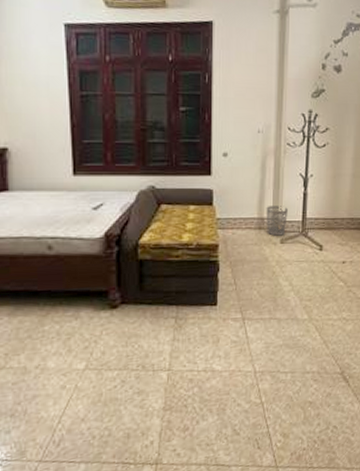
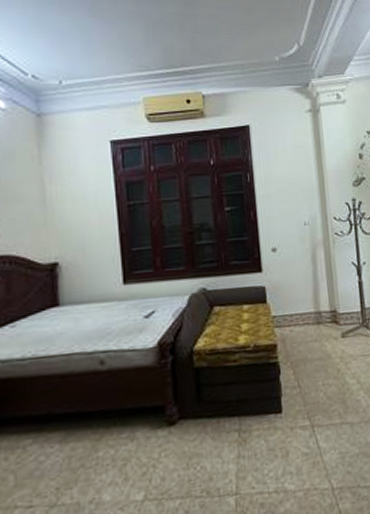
wastebasket: present [266,206,288,236] -> none [322,297,346,330]

